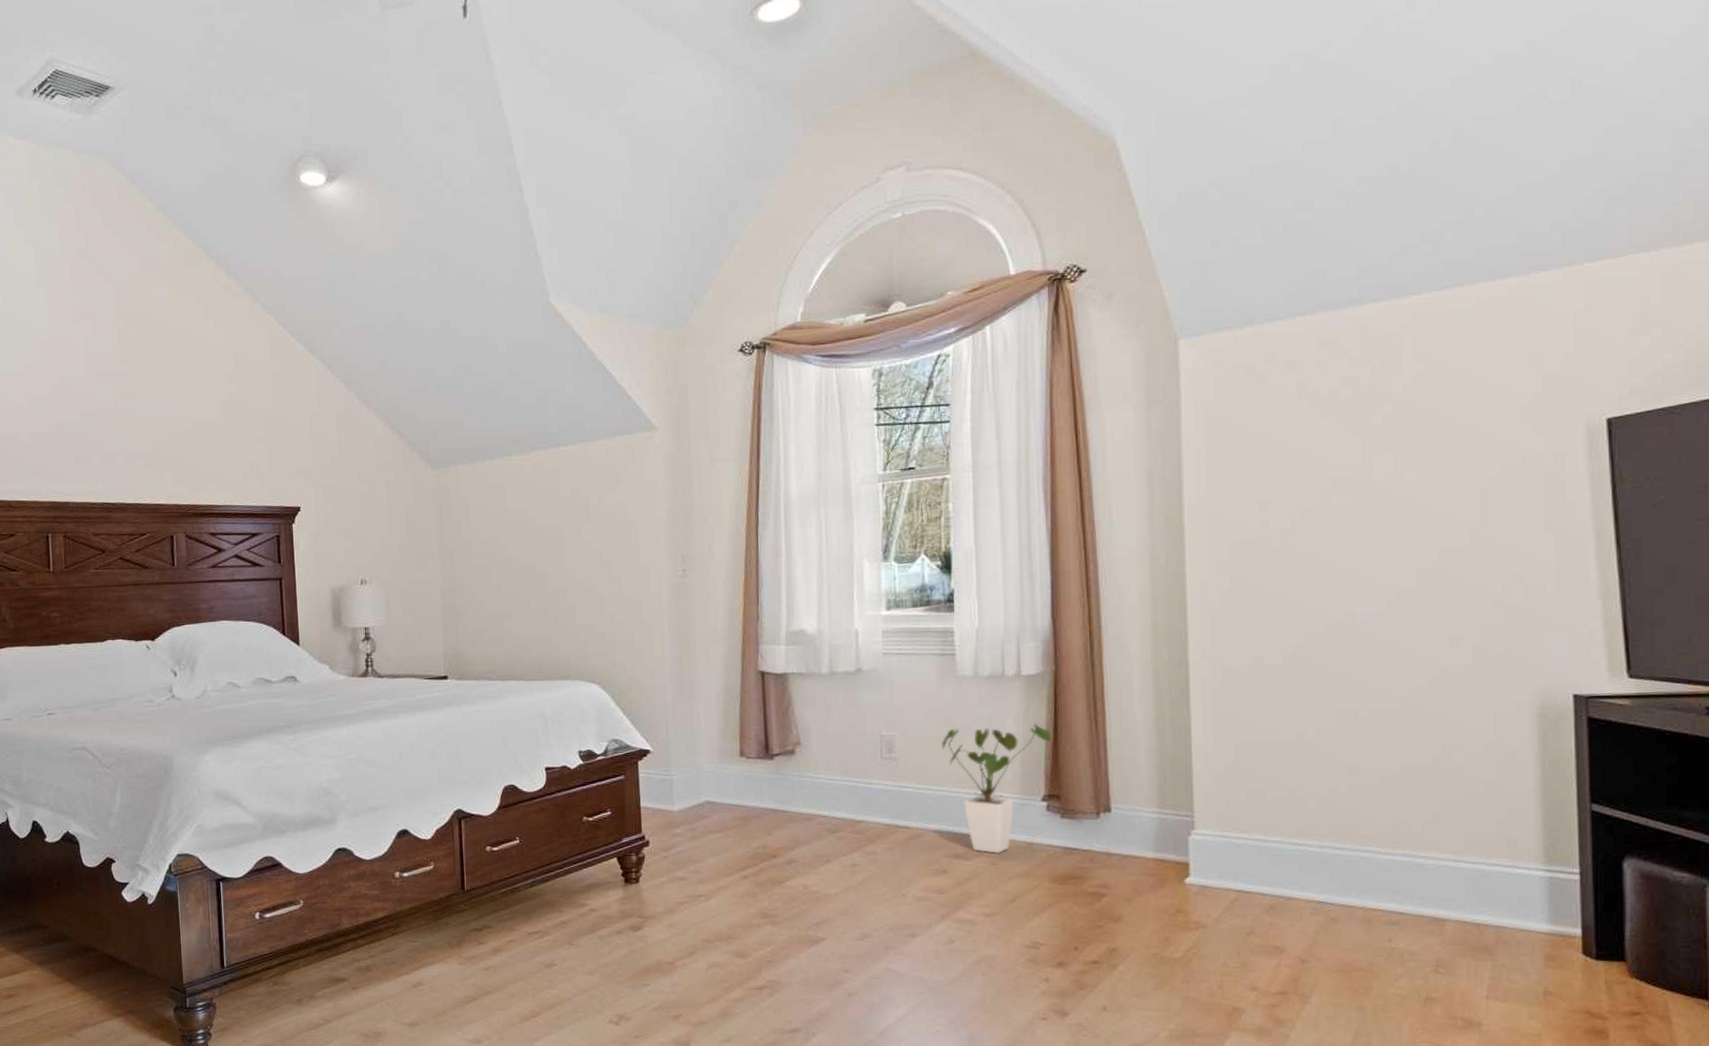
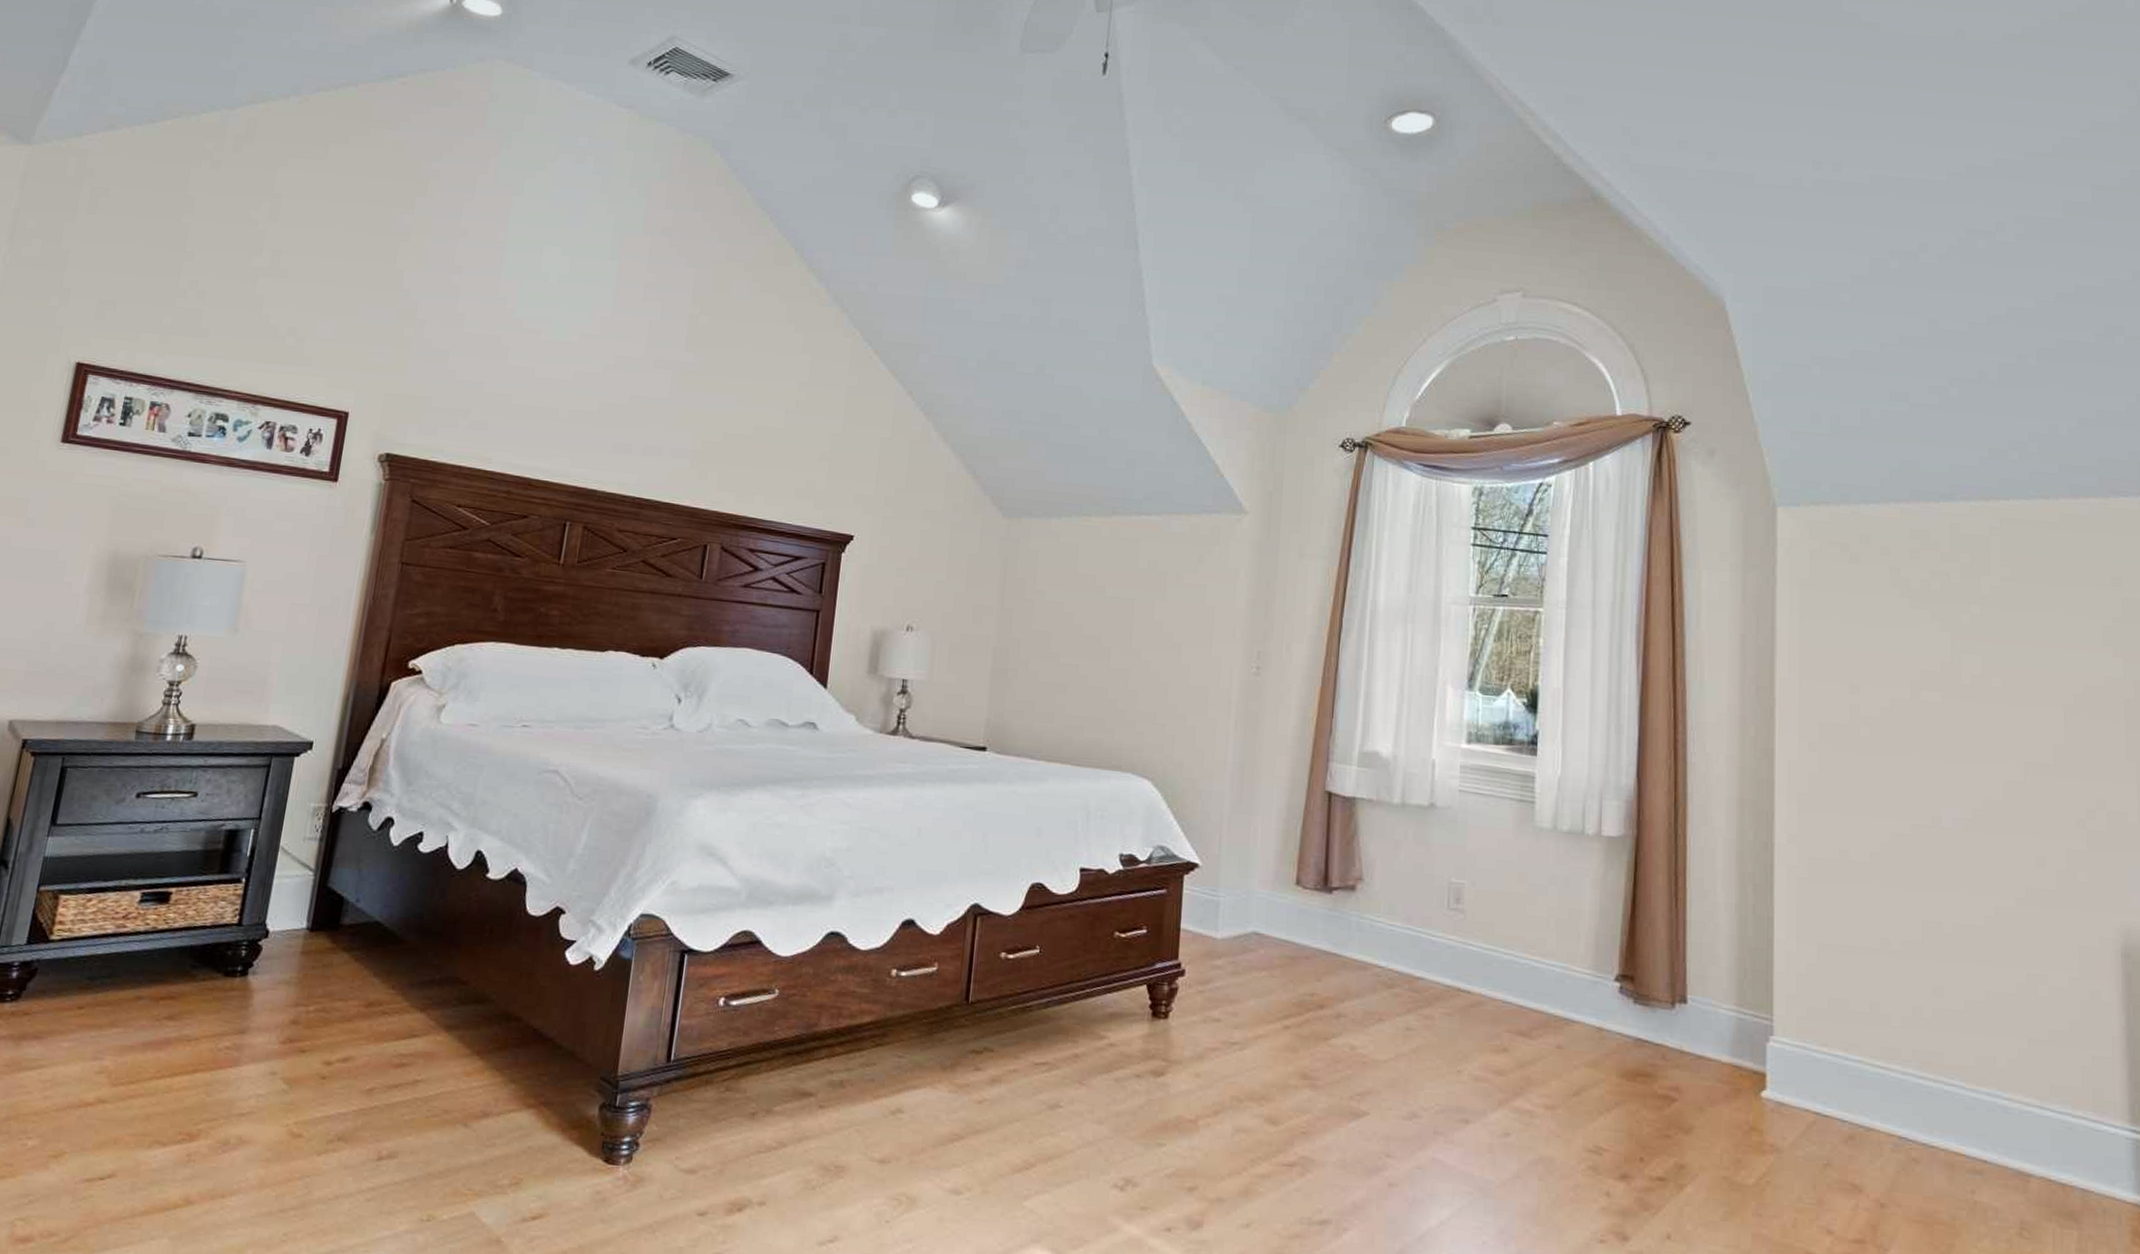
house plant: present [942,723,1053,855] -> none [1513,886,1631,1037]

